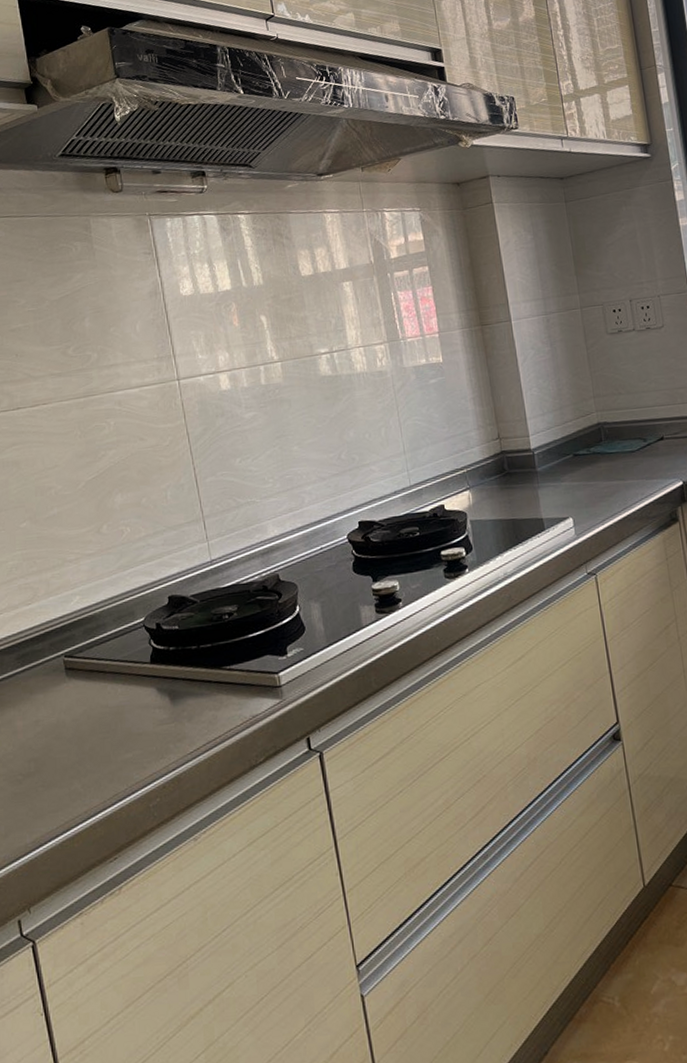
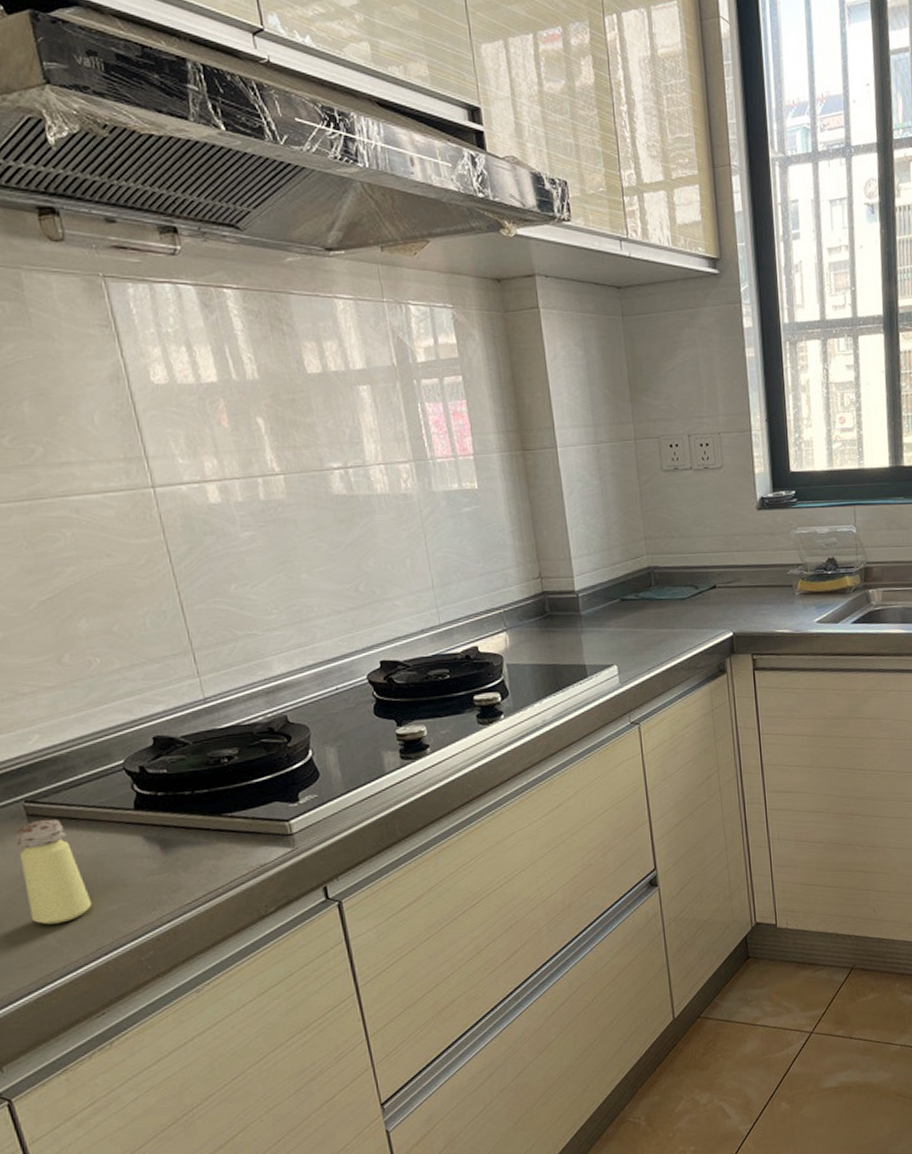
saltshaker: none [55,672,112,771] -> present [15,818,92,925]

